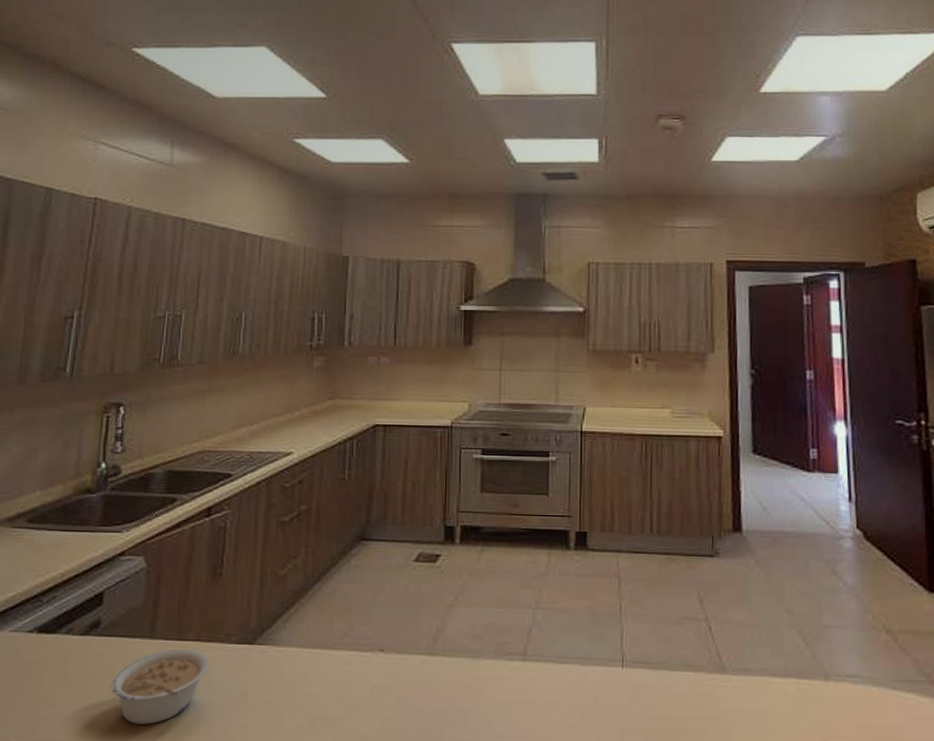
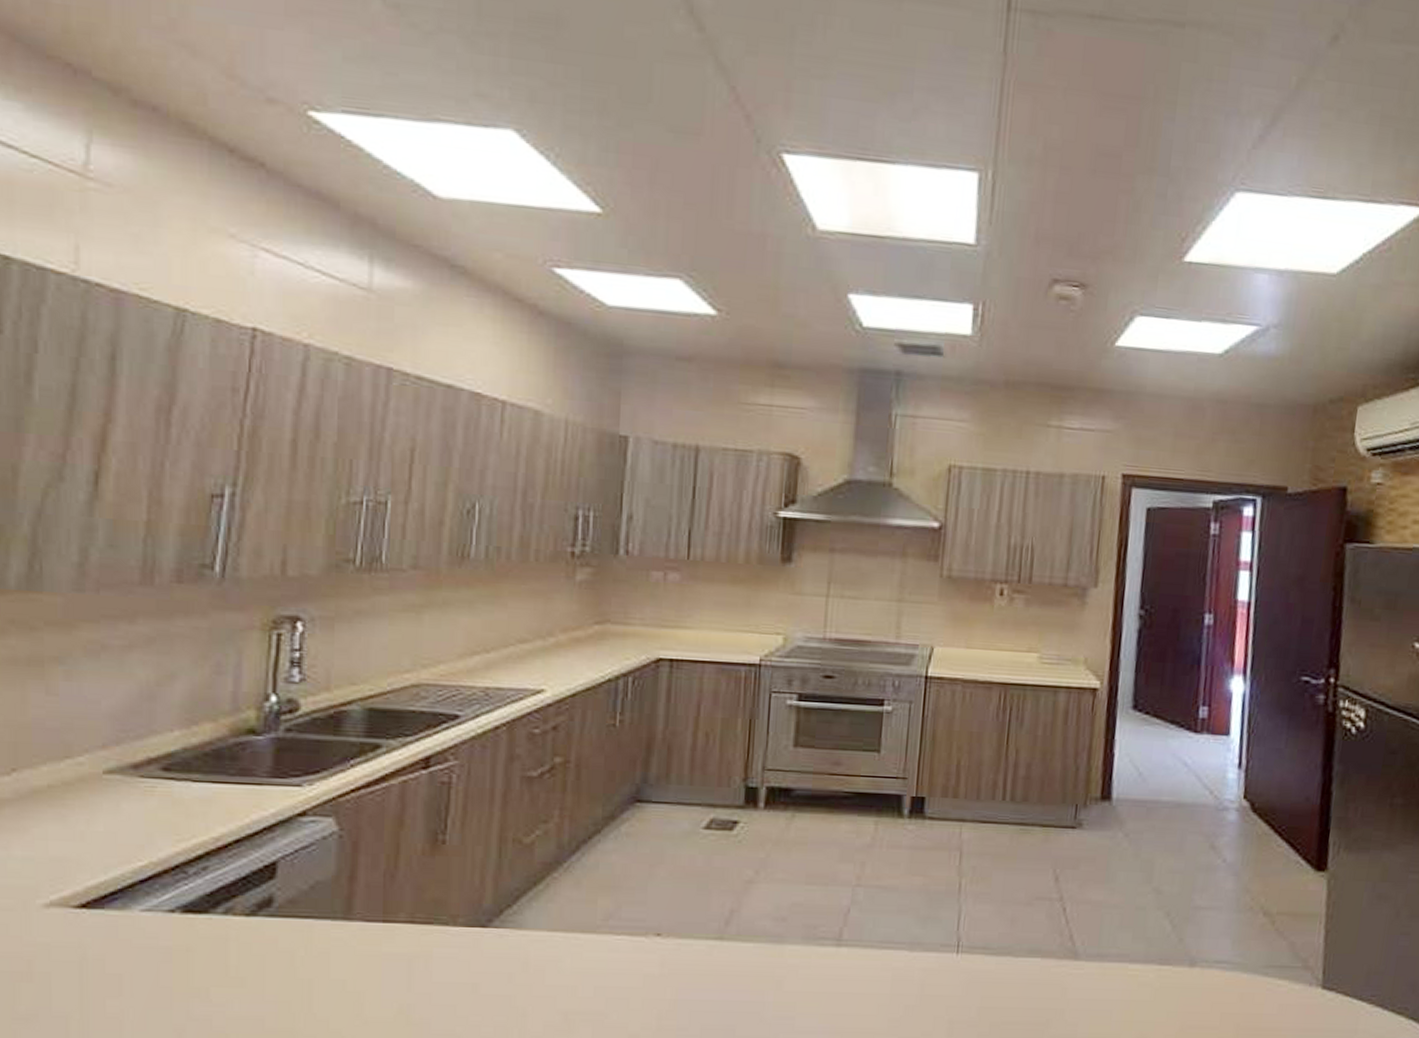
legume: present [111,648,210,725] -> none [289,932,428,1025]

